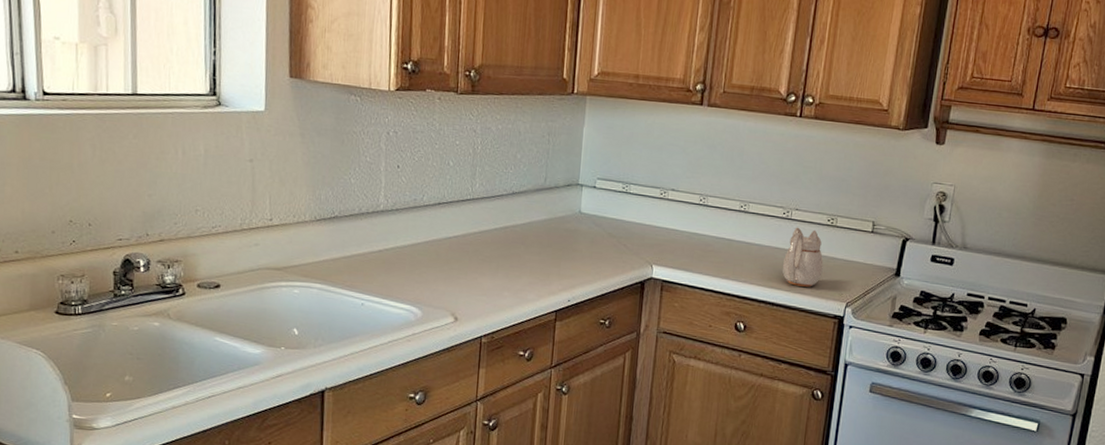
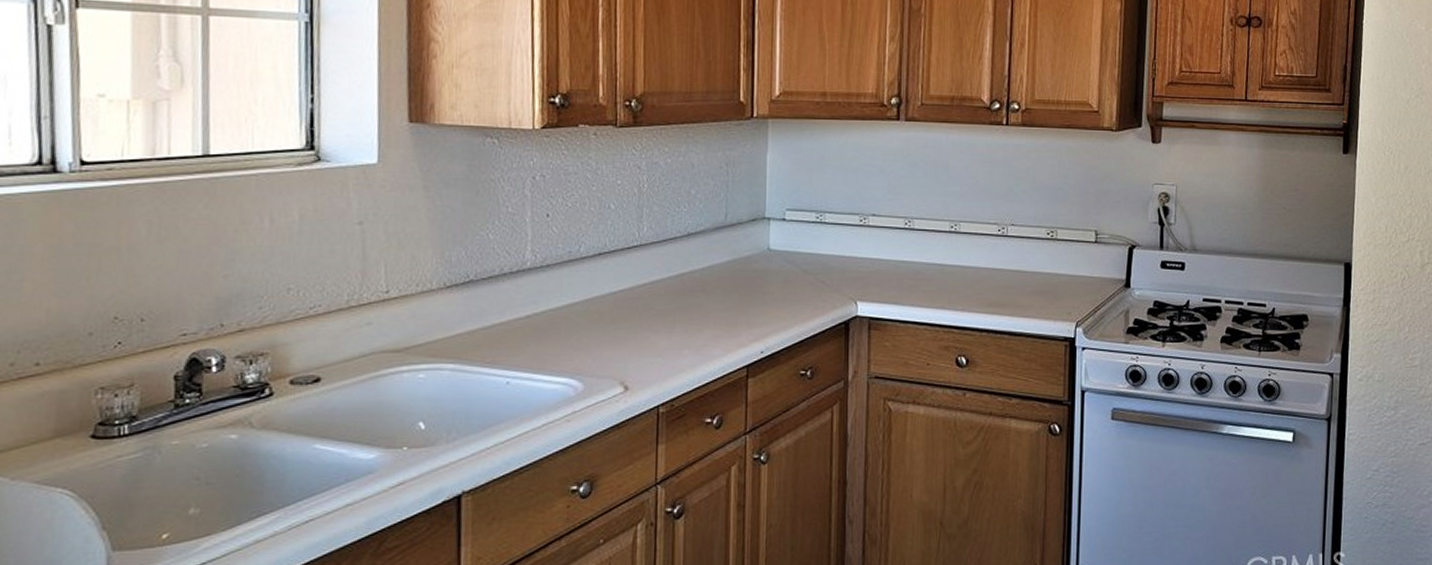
teapot: present [782,227,824,287] -> none [1002,244,1047,309]

